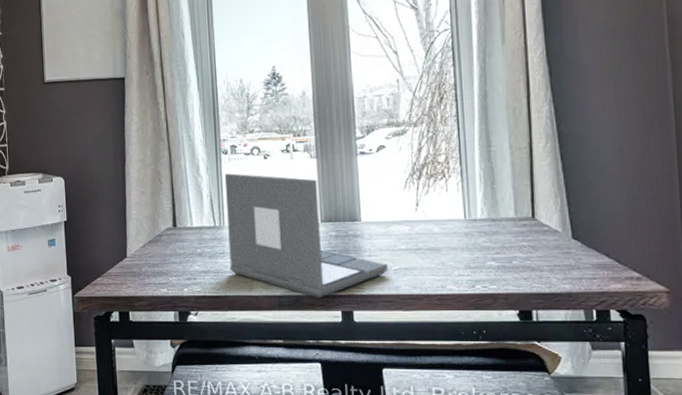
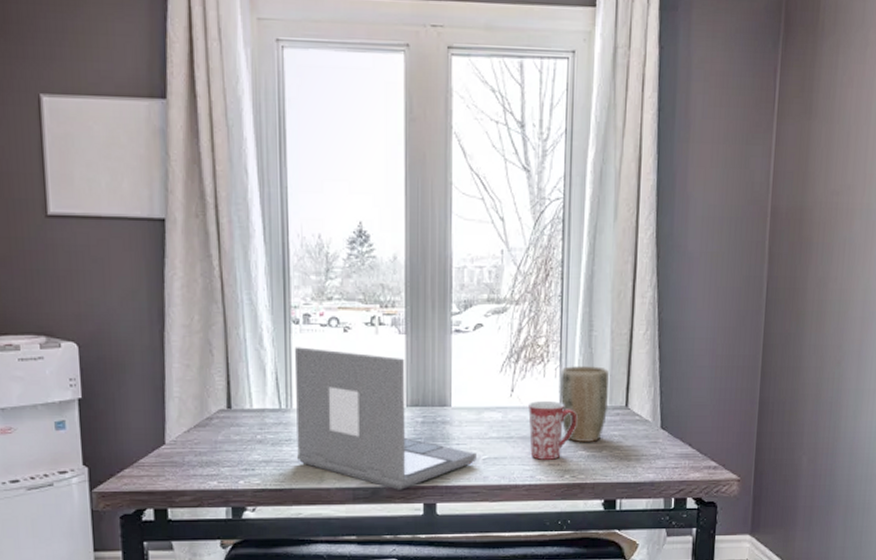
mug: none [433,214,484,270] -> present [527,401,578,460]
plant pot: none [462,180,515,254] -> present [559,366,610,443]

